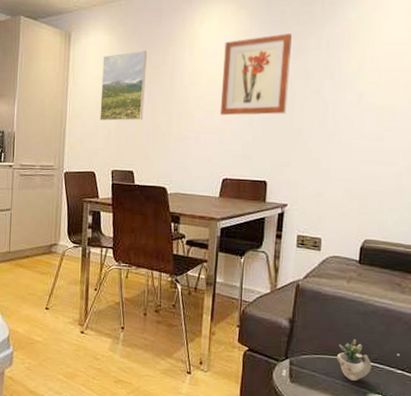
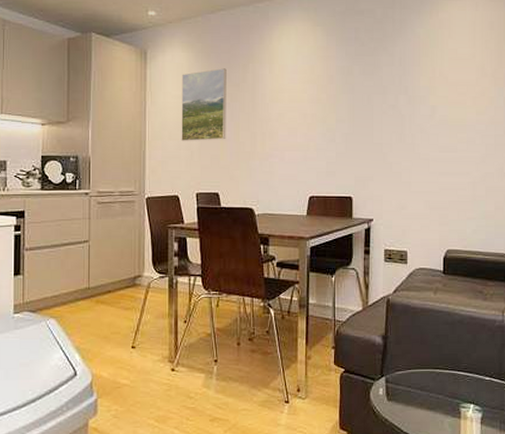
wall art: present [219,34,292,116] -> none [302,50,366,132]
succulent plant: present [337,339,400,382] -> none [430,350,487,393]

